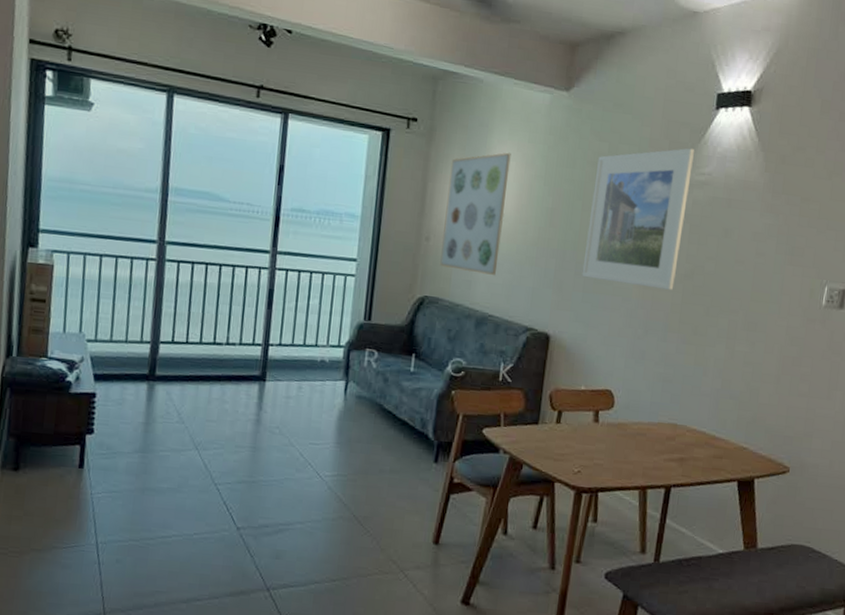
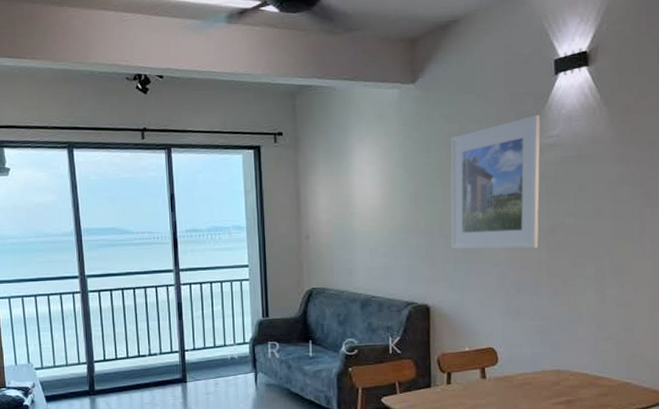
wall art: present [440,152,511,275] -> none [318,148,373,261]

